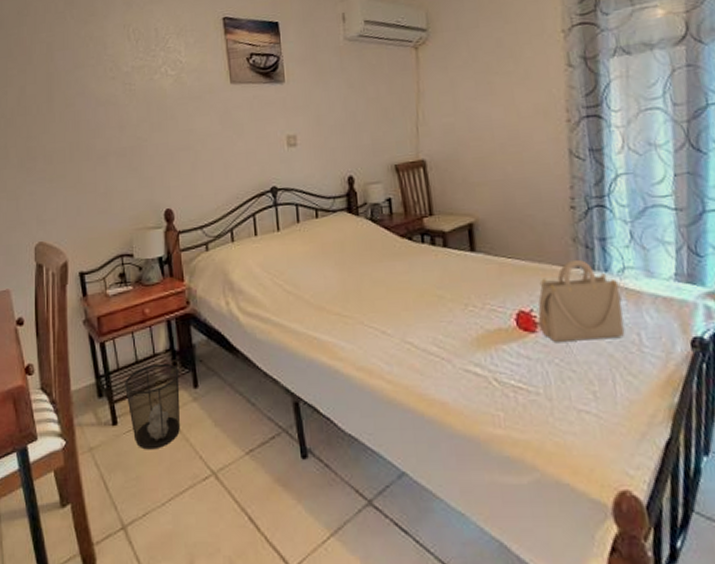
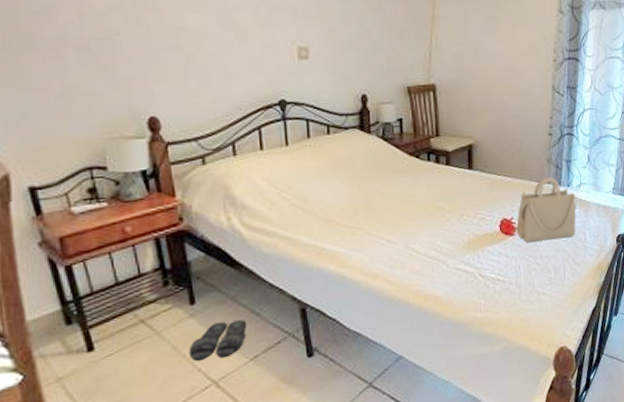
waste bin: present [125,363,180,450] -> none [102,282,174,371]
slippers: none [192,408,243,447] -> present [189,320,247,361]

